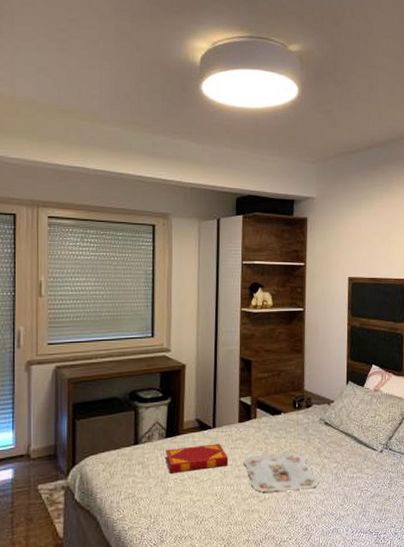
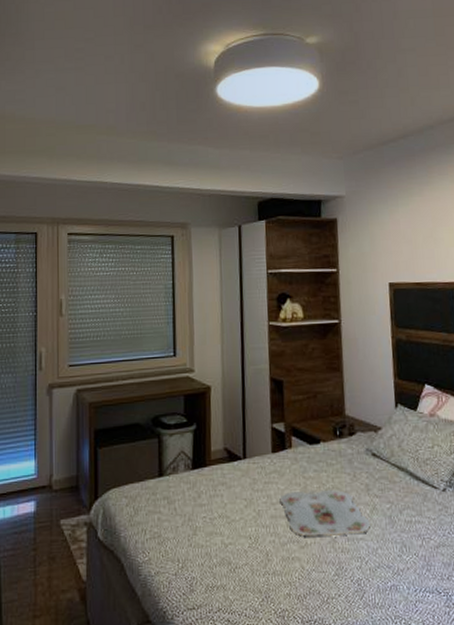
hardback book: present [165,443,229,473] -> none [192,477,263,511]

